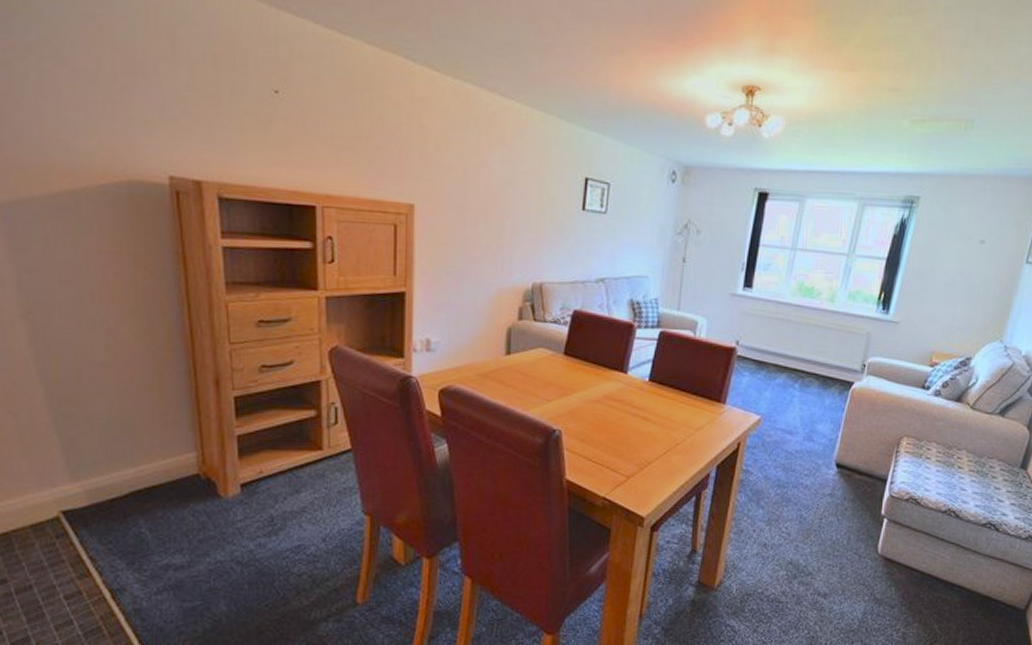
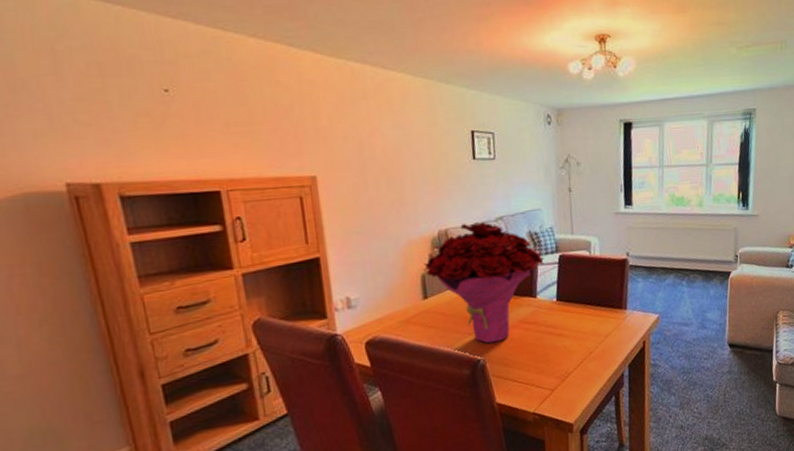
flower bouquet: none [510,280,644,415] -> present [423,222,545,344]

